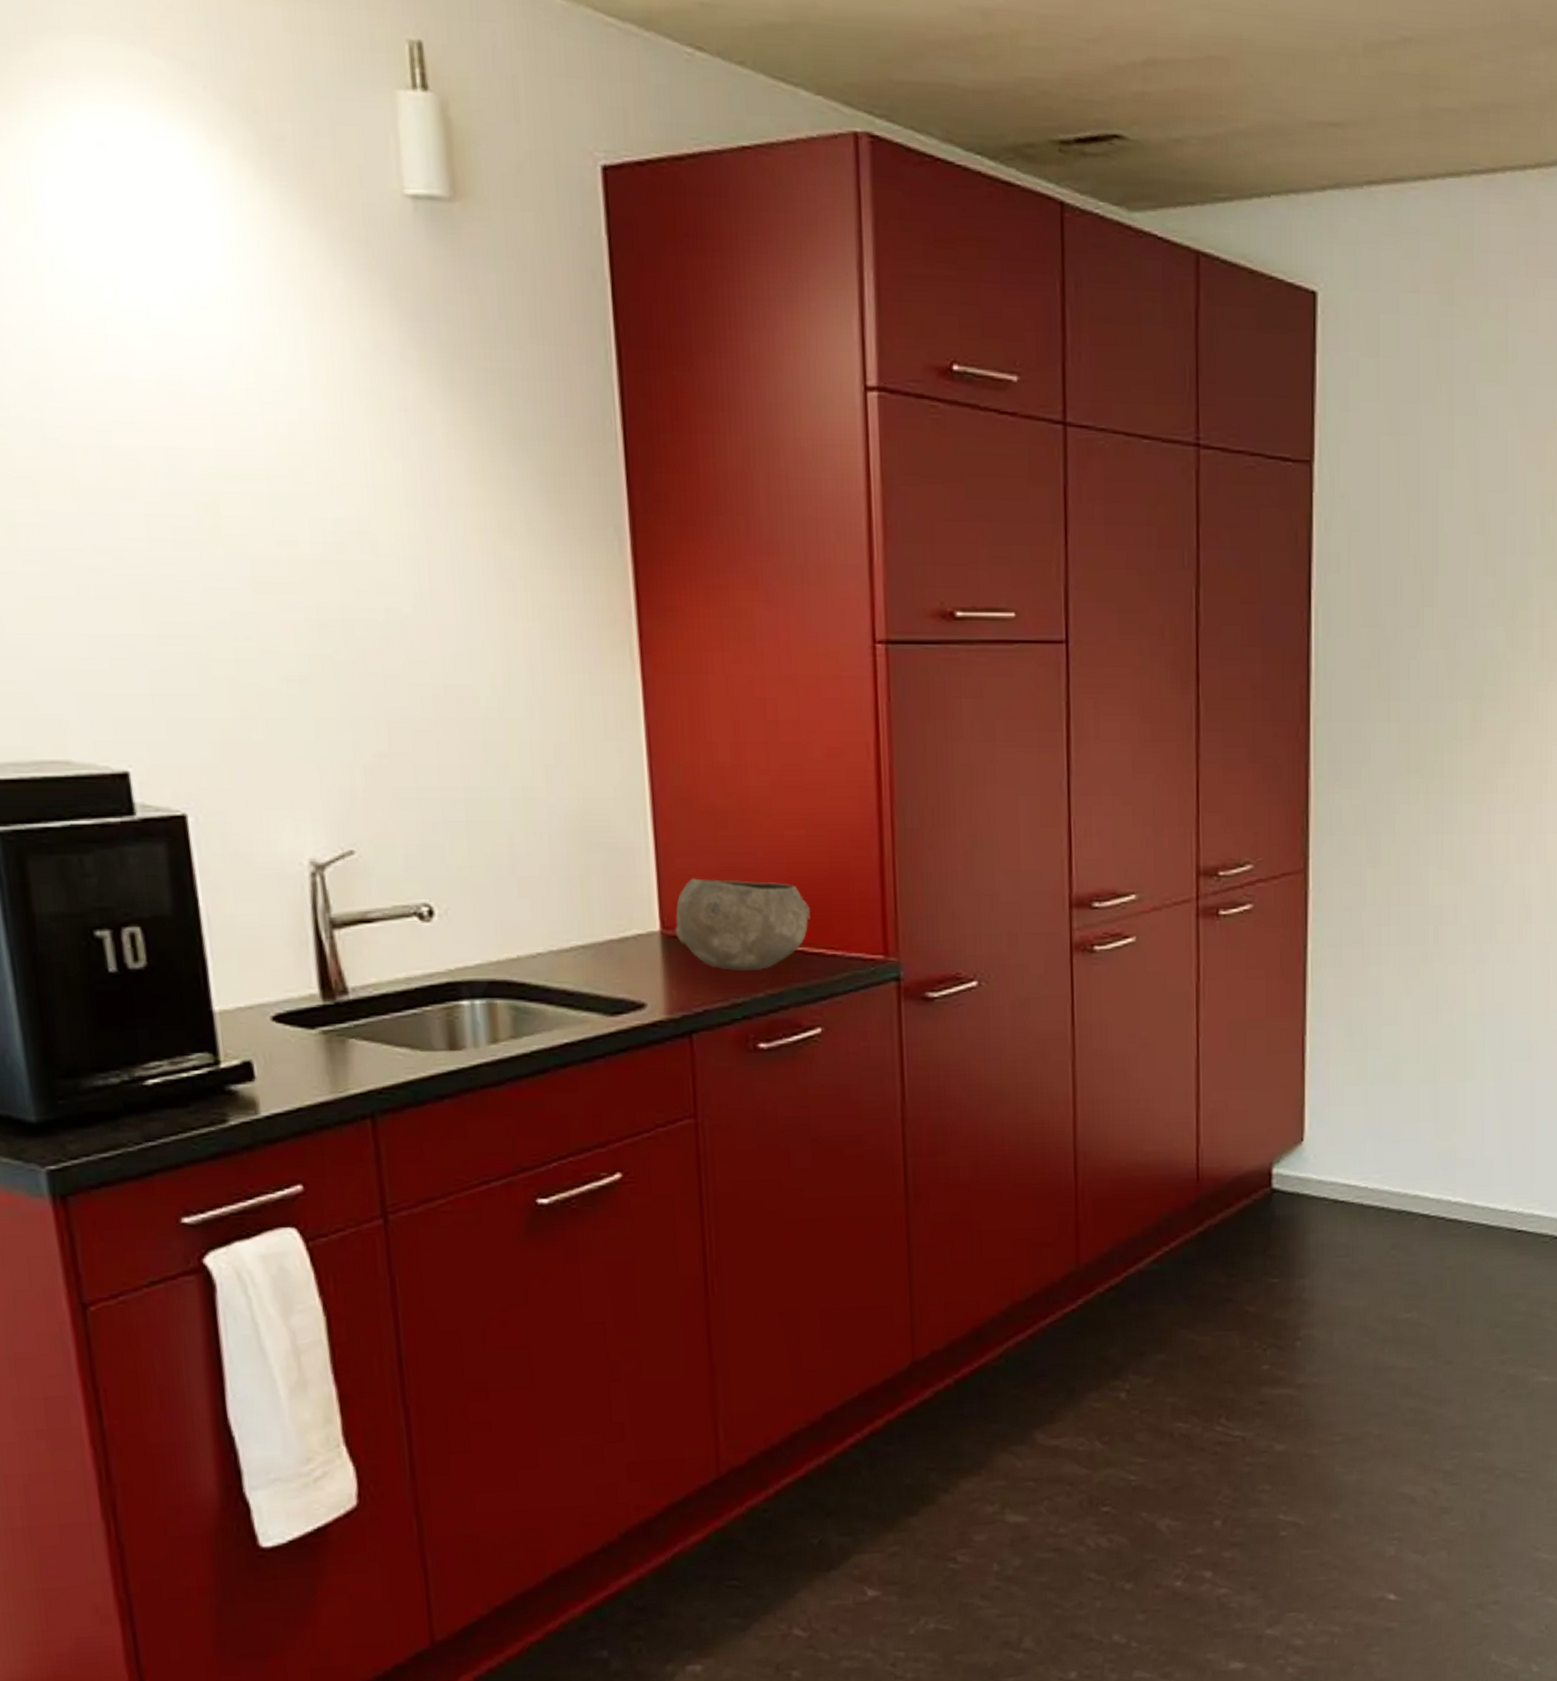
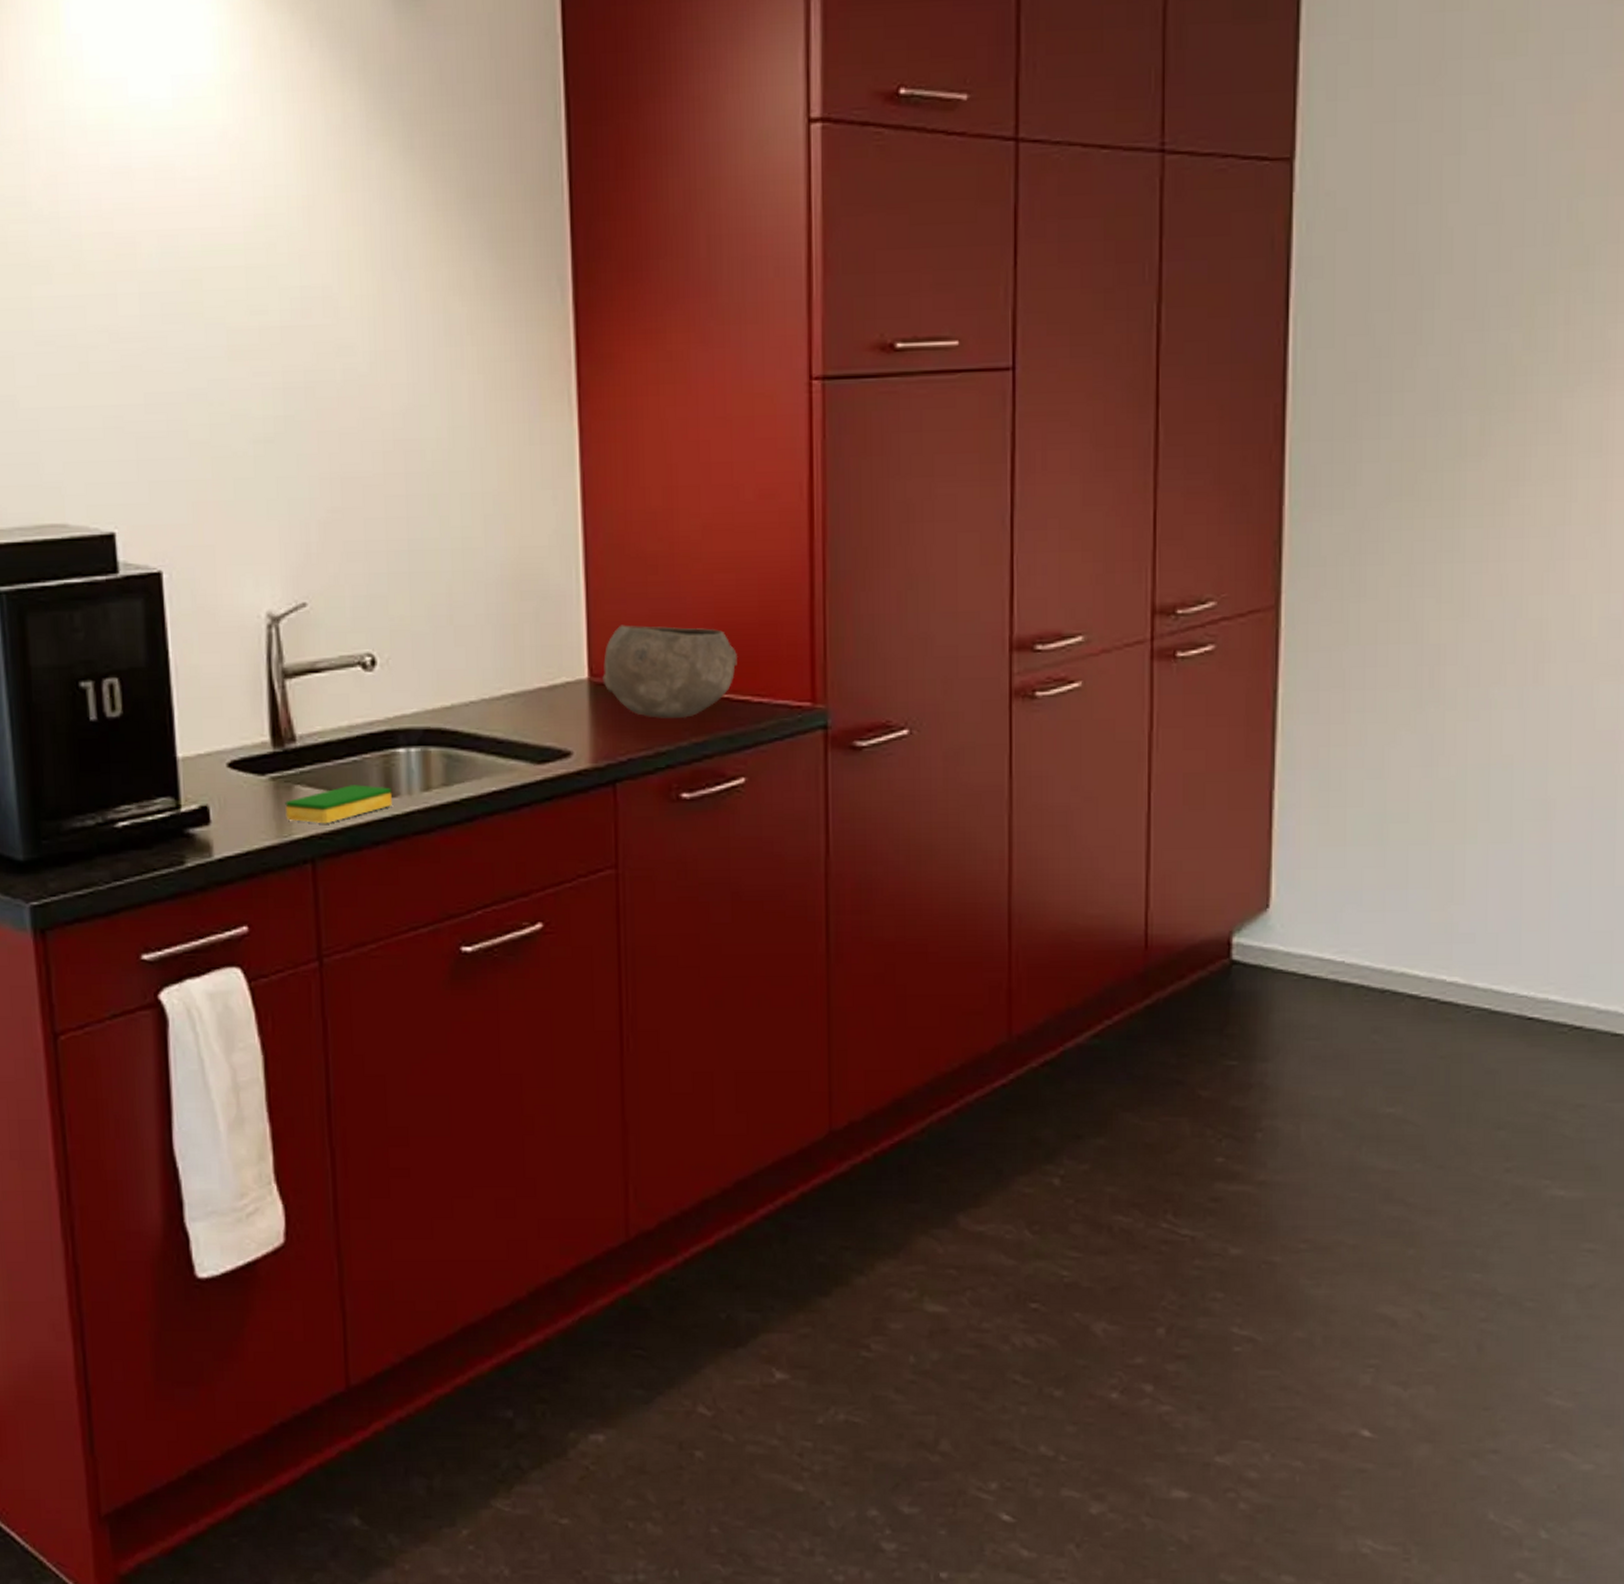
dish sponge: none [339,1038,457,1079] -> present [285,785,392,824]

